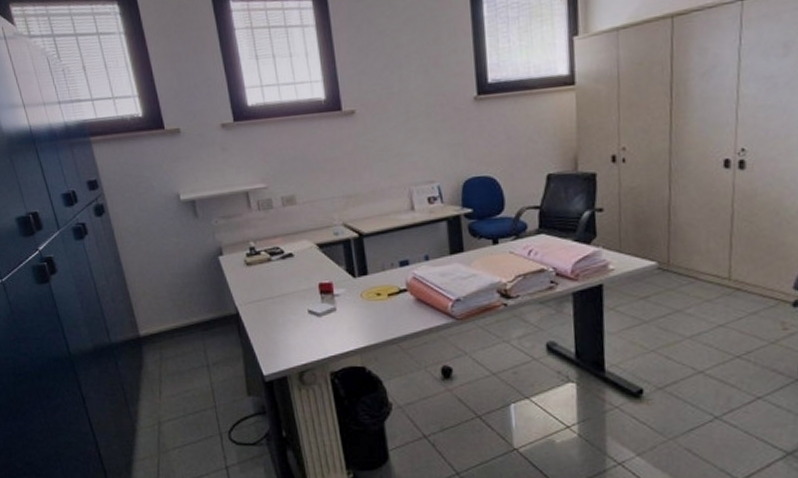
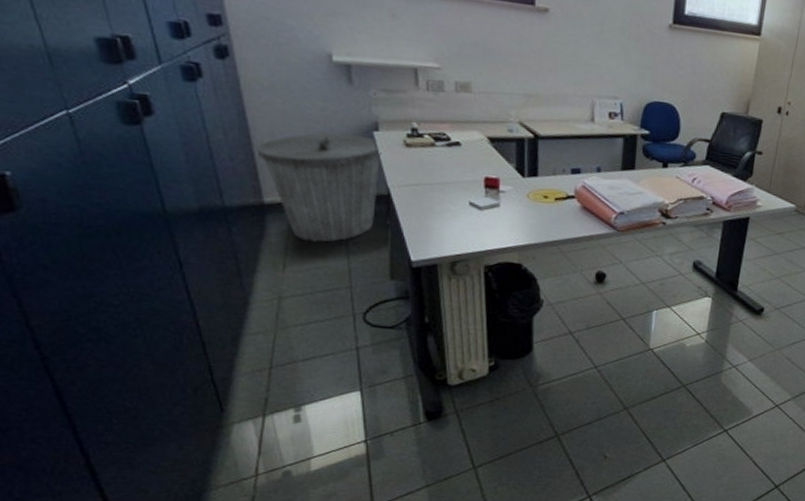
trash can: none [130,262,228,367] -> present [256,131,382,243]

